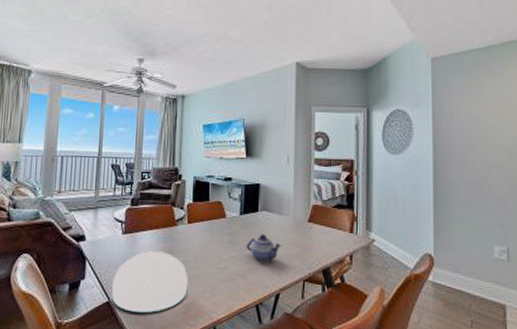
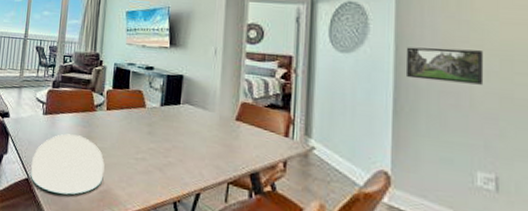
teapot: present [246,234,282,263] -> none [165,128,205,159]
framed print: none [441,146,497,175] -> present [405,47,484,85]

